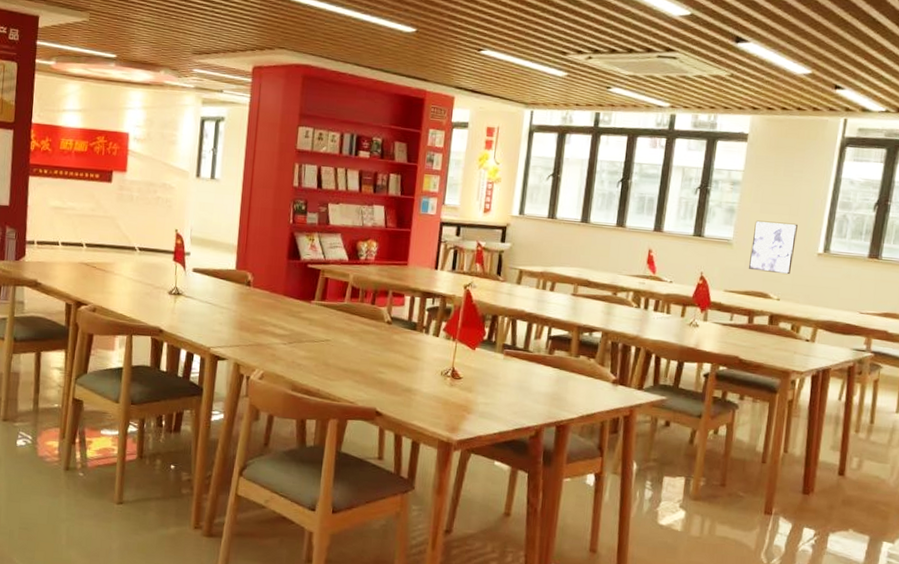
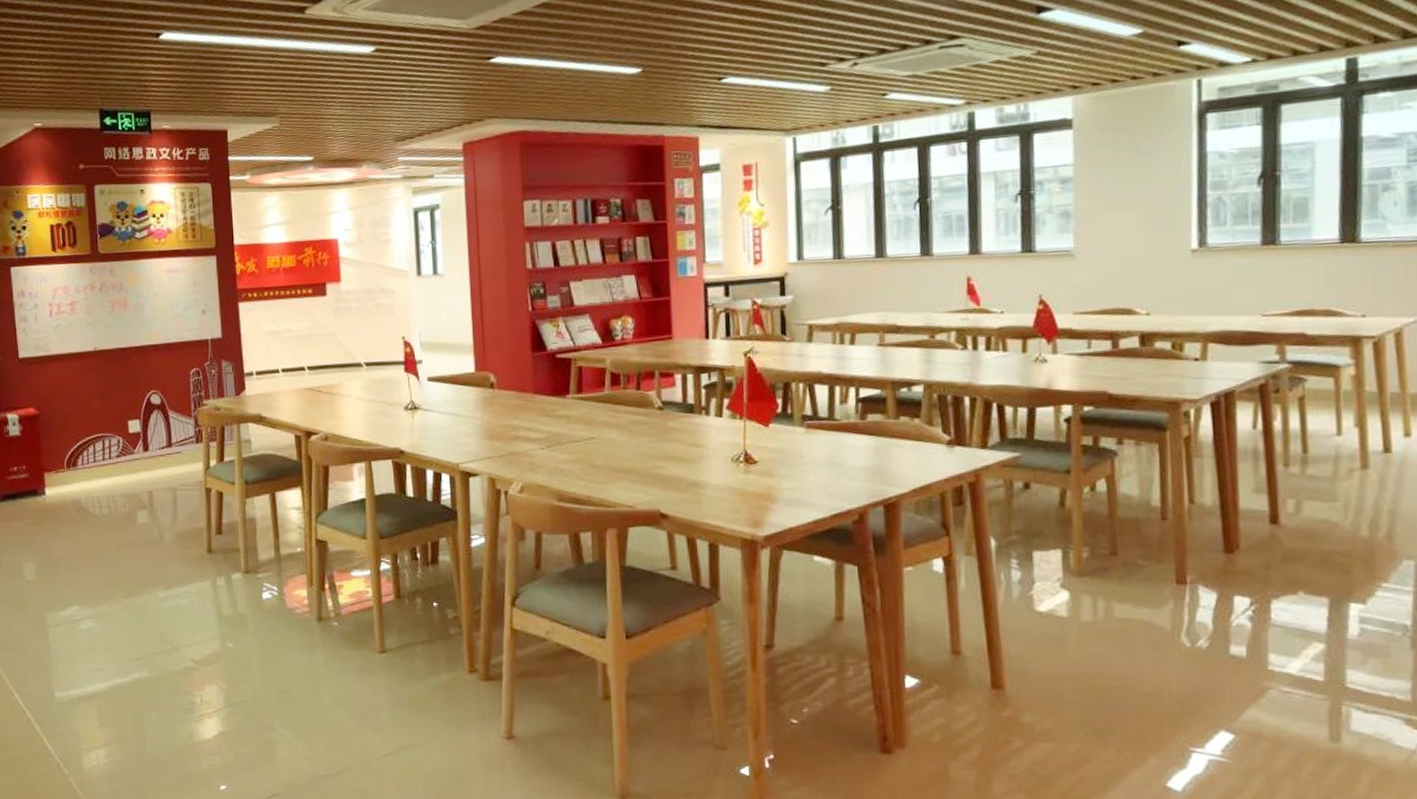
wall art: present [748,220,798,275] -> none [1100,217,1159,283]

